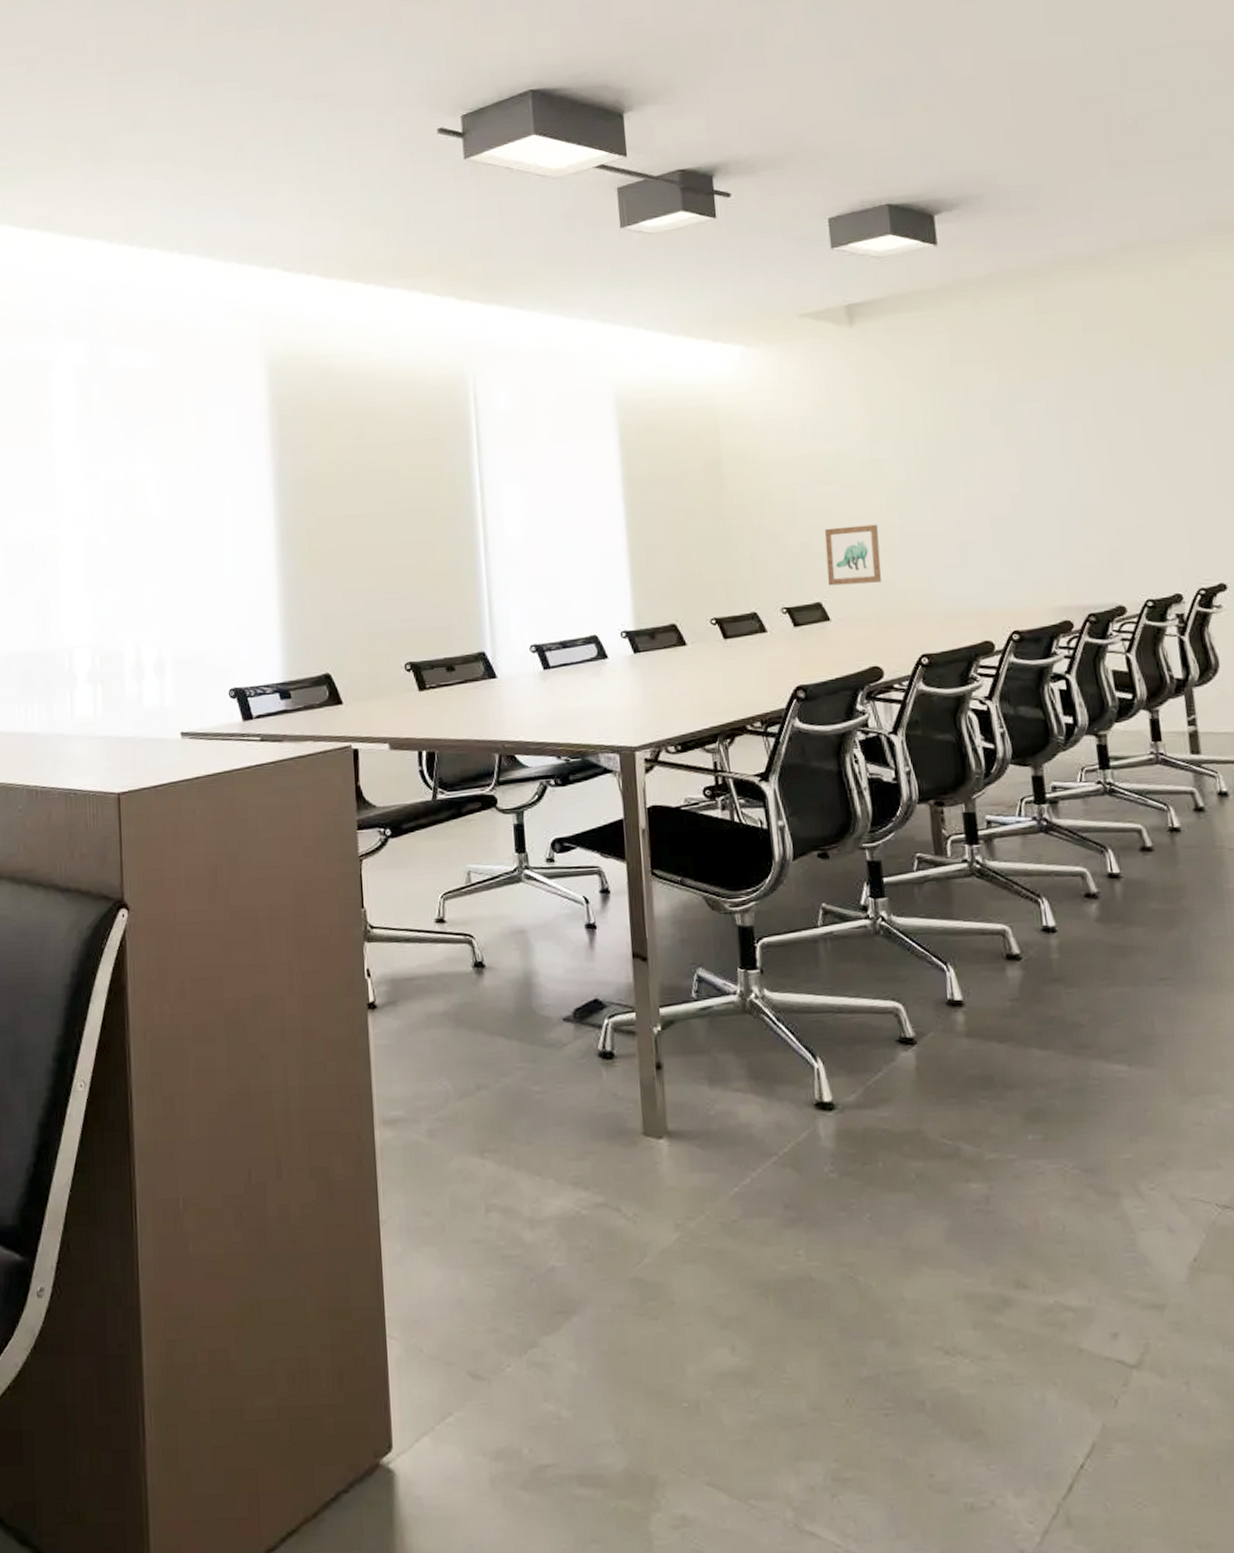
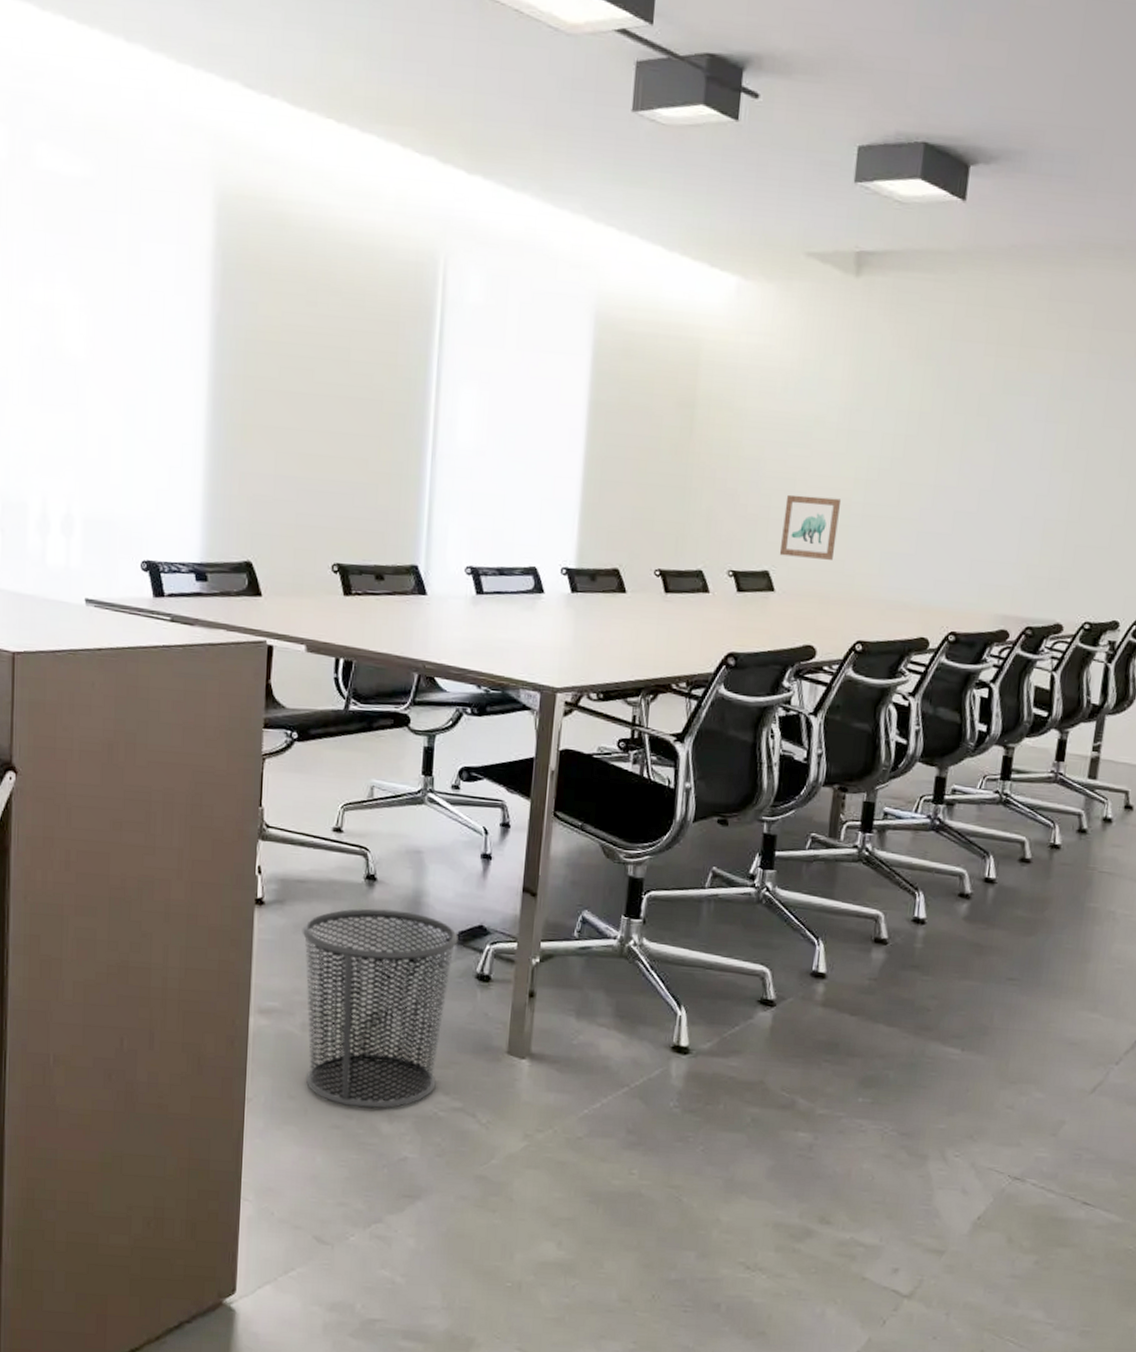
waste bin: none [417,995,575,1217] -> present [302,908,458,1109]

